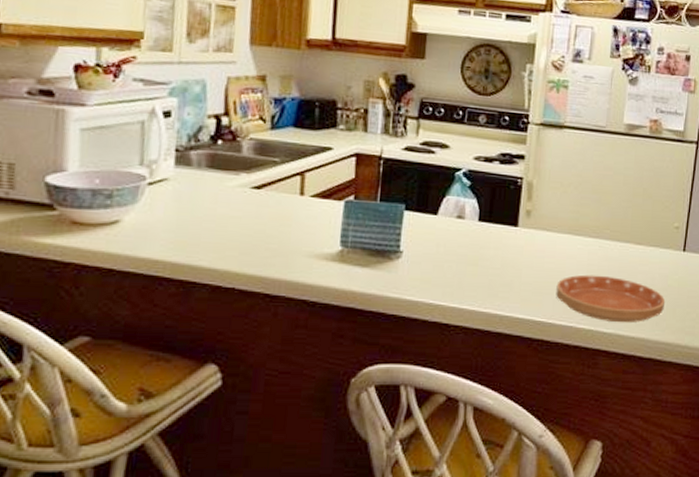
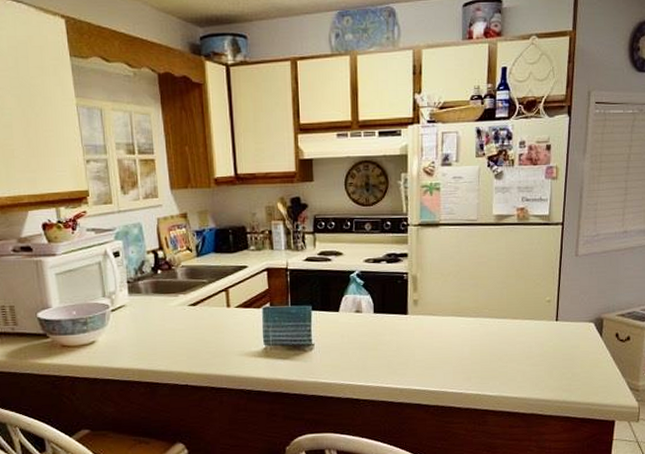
saucer: present [556,274,666,323] -> none [445,348,543,387]

